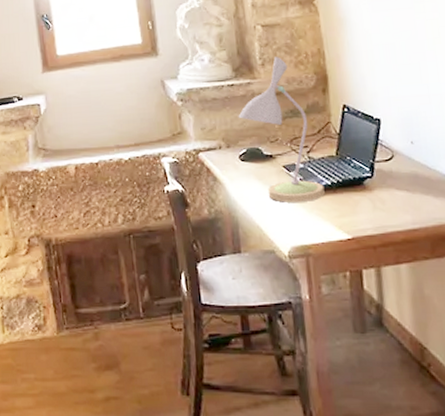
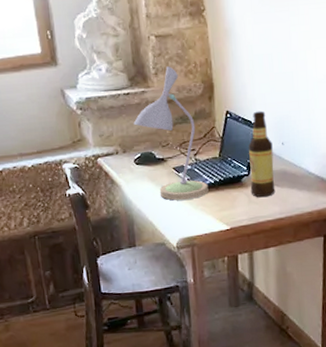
bottle: none [371,105,406,204] -> present [249,111,275,198]

